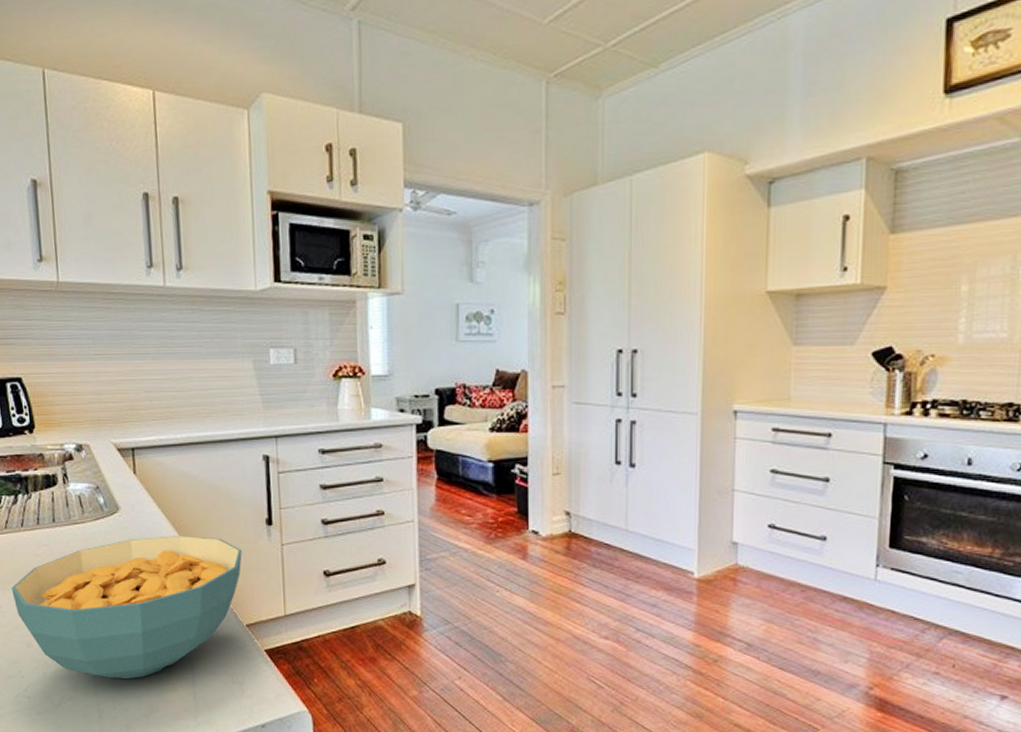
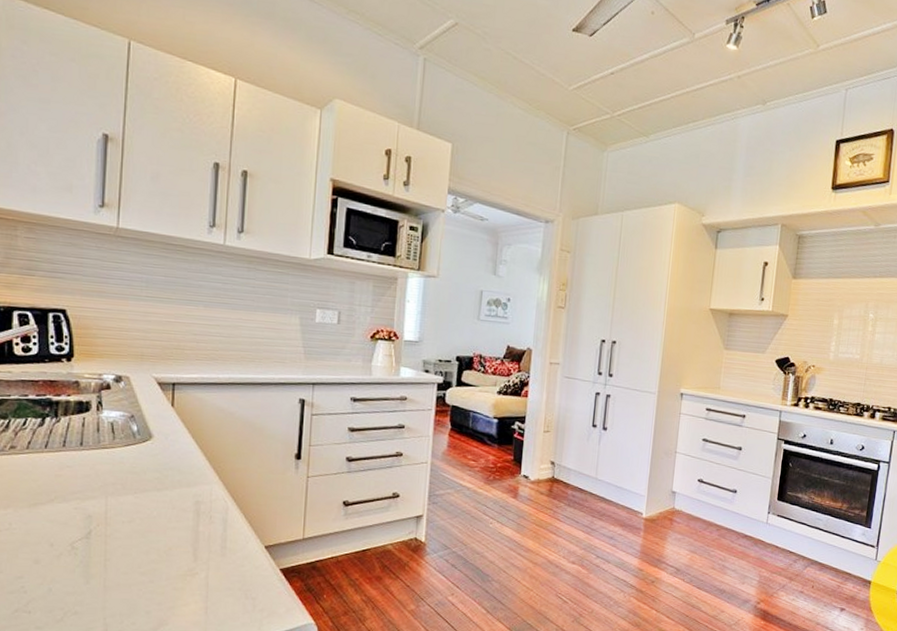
cereal bowl: present [11,535,242,680] -> none [25,464,269,595]

